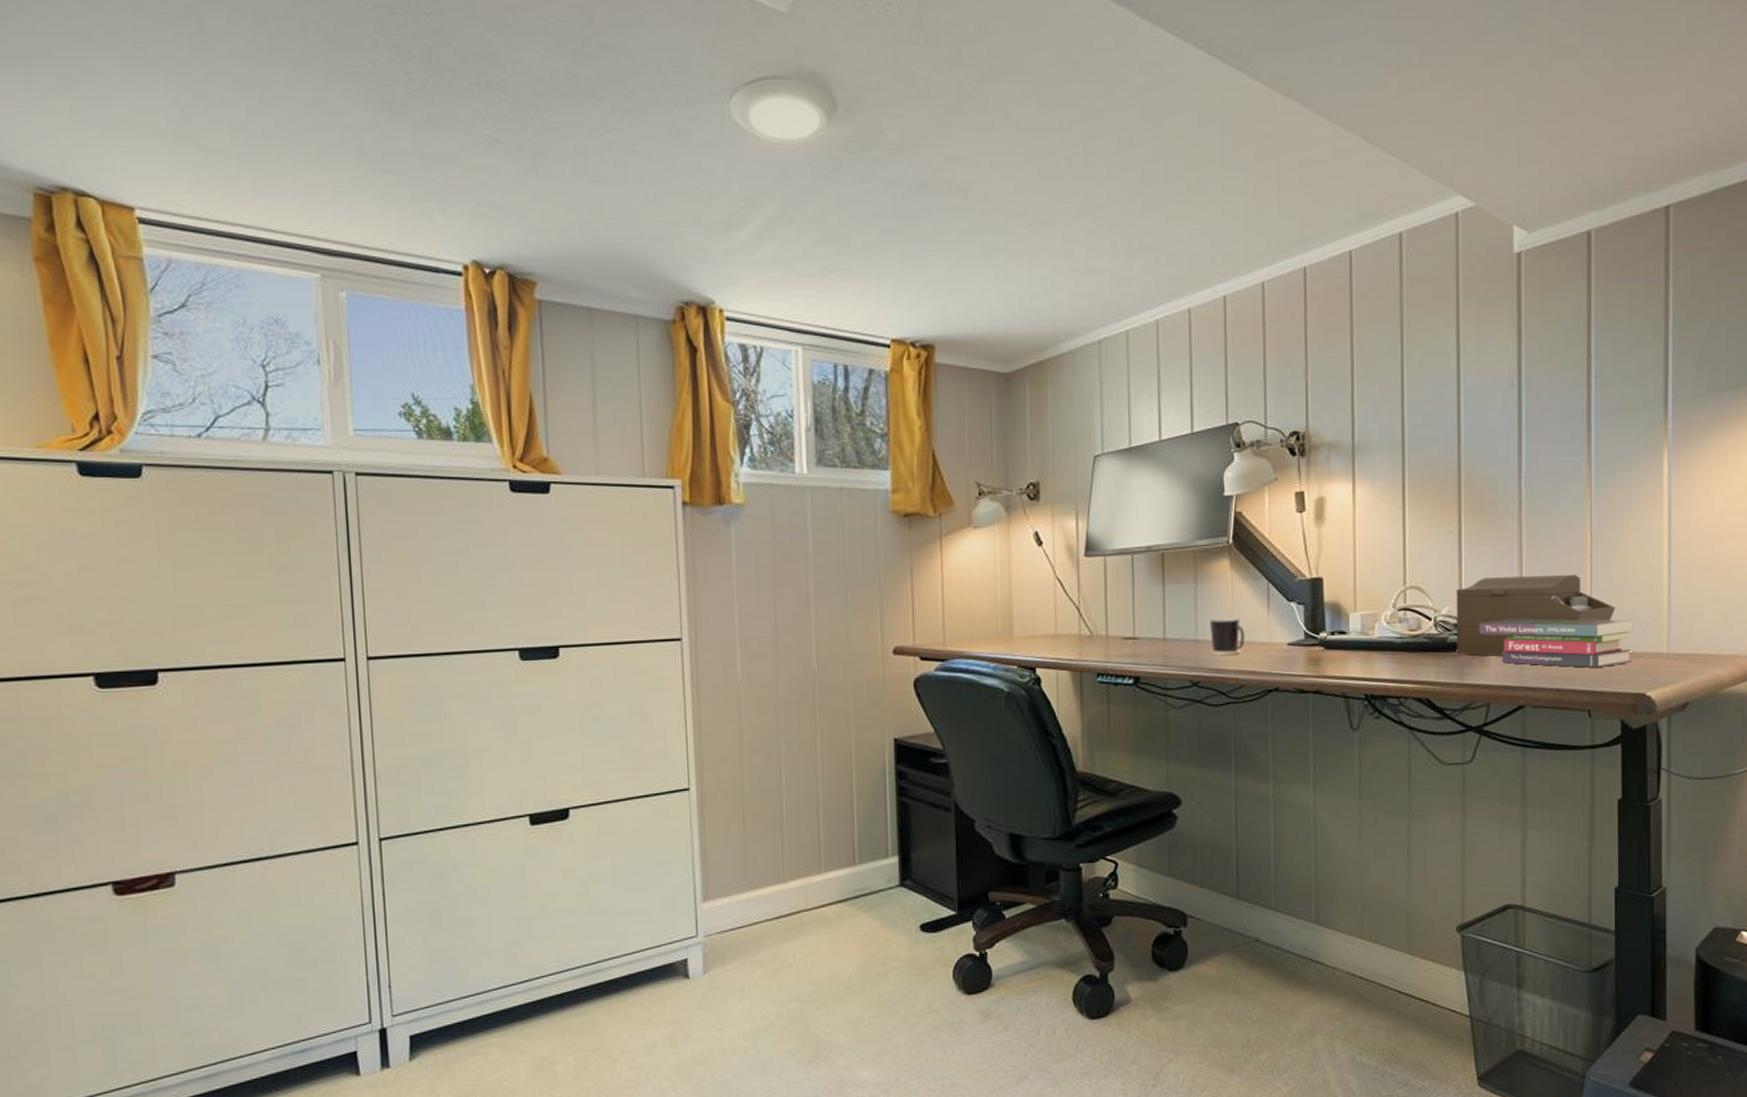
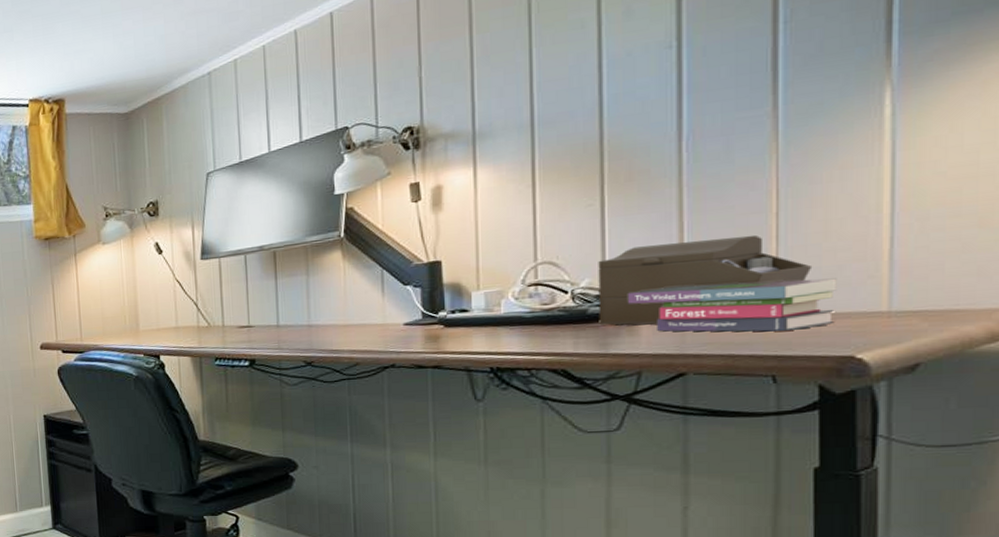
mug: present [1209,618,1245,656] -> none [321,303,359,338]

